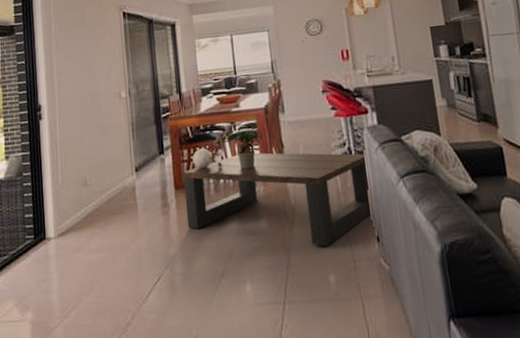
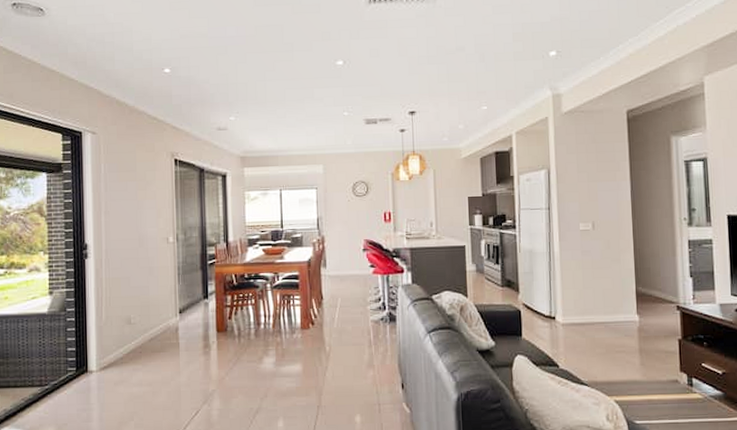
coffee table: present [183,152,372,247] -> none [225,303,399,391]
decorative sphere: present [192,148,225,169] -> none [235,295,266,315]
potted plant: present [222,125,263,169] -> none [265,276,304,317]

